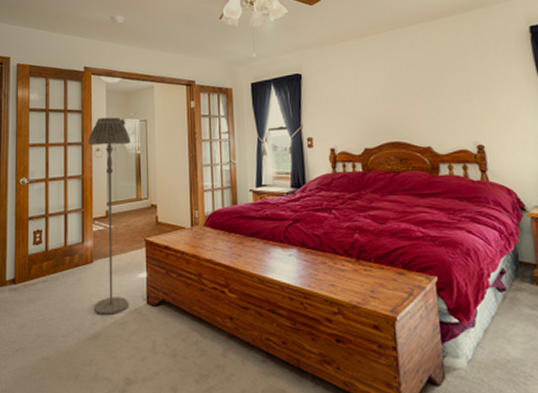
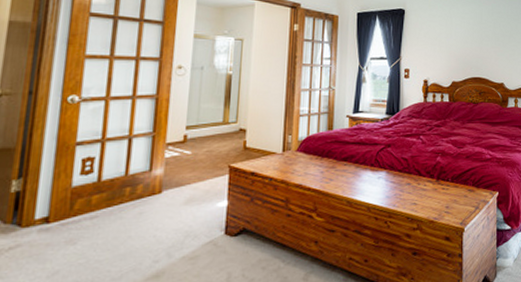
floor lamp: present [87,117,130,316] -> none [157,32,222,251]

